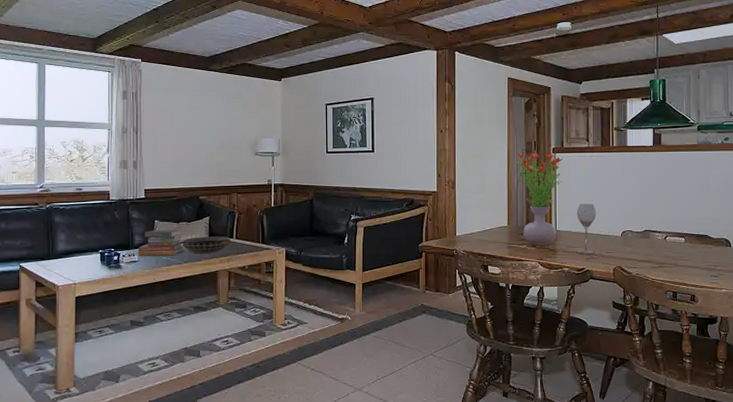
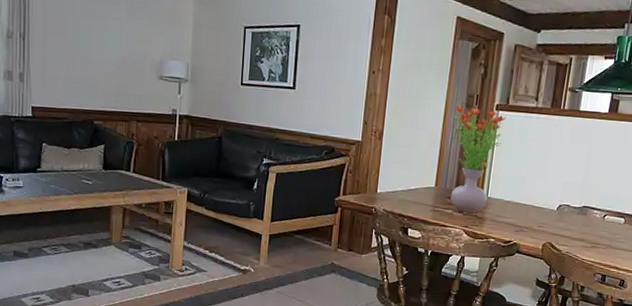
books: present [138,229,184,256] -> none [23,153,75,185]
decorative bowl: present [182,236,230,254] -> none [73,166,127,187]
wineglass: present [576,203,597,254] -> none [506,170,535,227]

